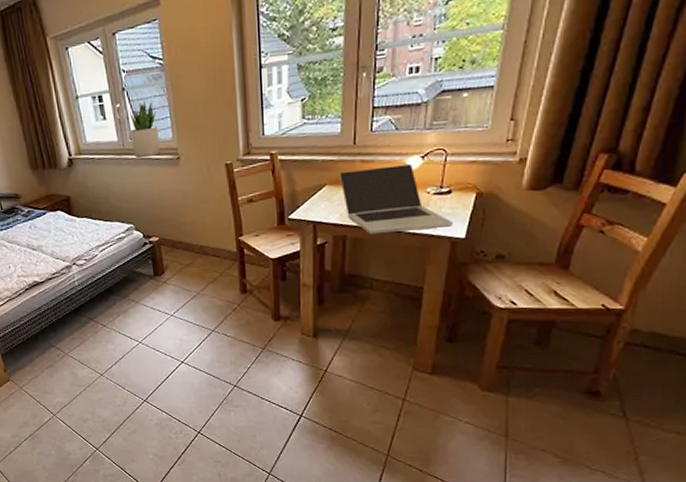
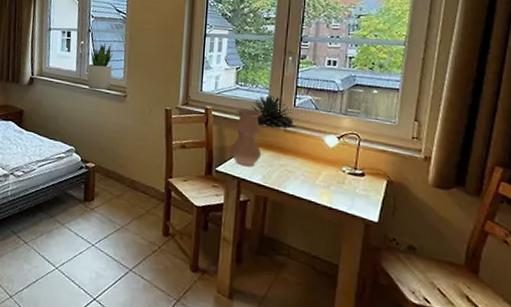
vase: none [303,144,337,209] -> present [231,108,263,167]
succulent plant: none [321,123,373,162] -> present [250,95,295,130]
laptop: present [340,164,453,235] -> none [265,136,366,208]

